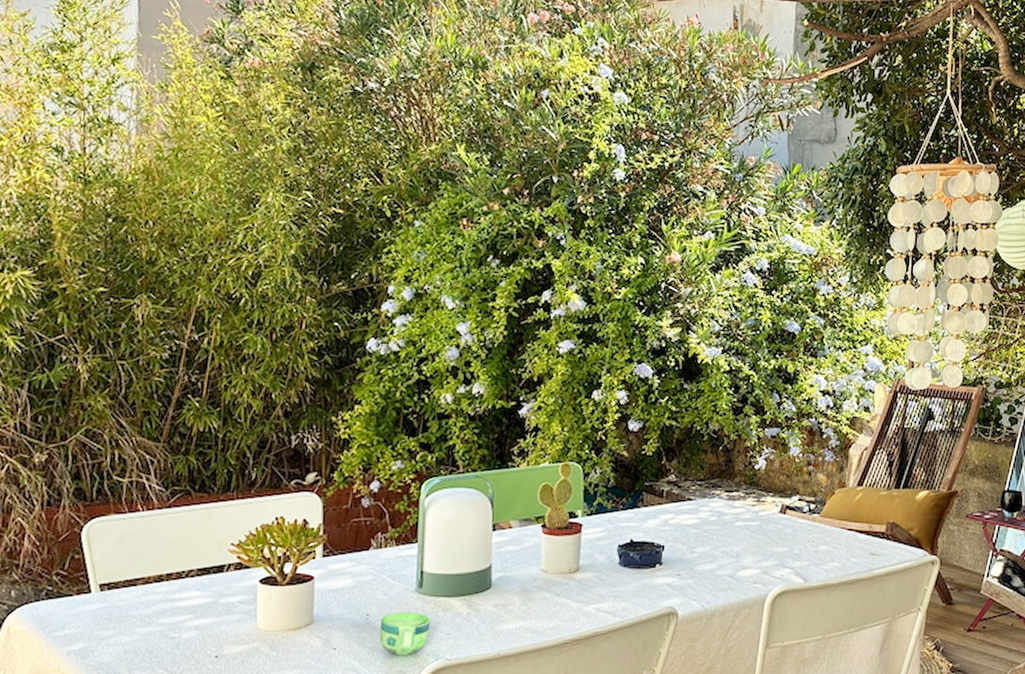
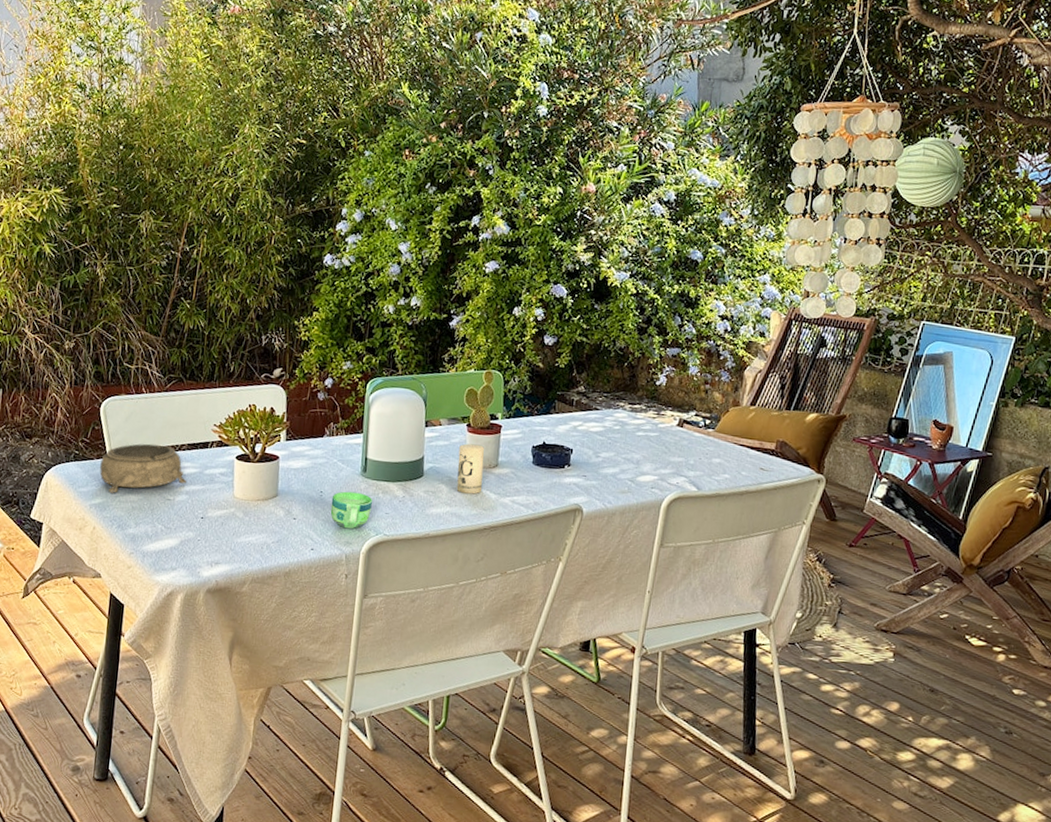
decorative bowl: none [80,571,196,635] -> present [99,443,186,493]
candle: none [531,547,563,604] -> present [456,443,484,494]

